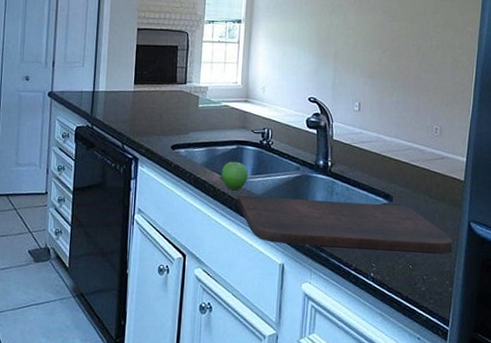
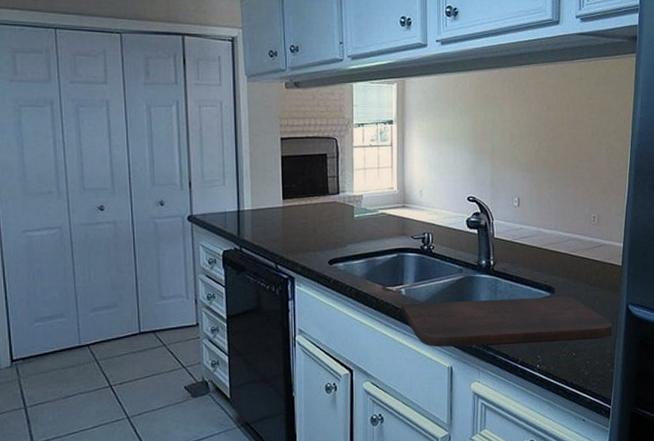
fruit: present [221,161,249,190] -> none [382,270,411,299]

